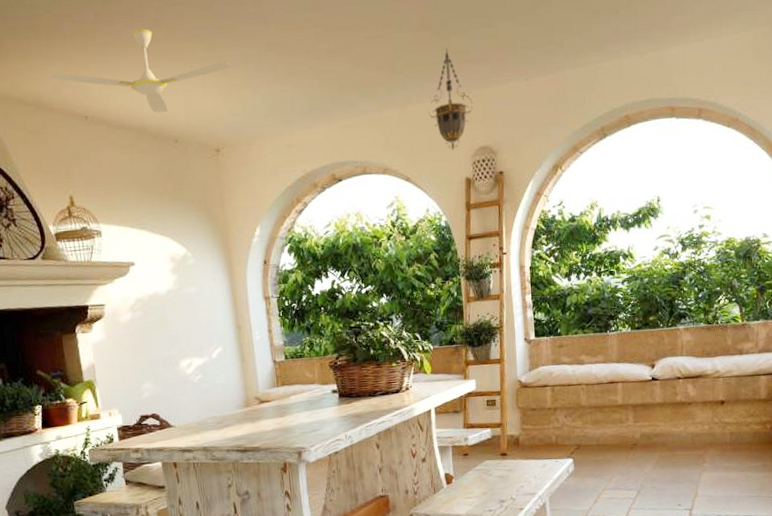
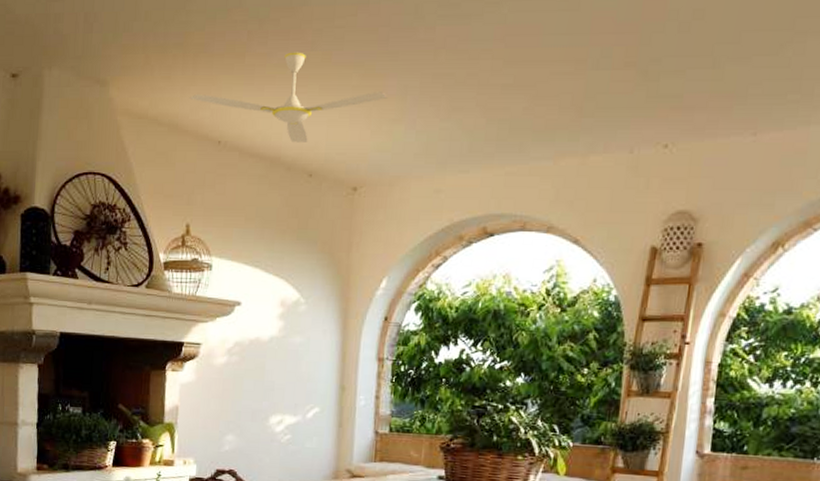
hanging lantern: present [428,48,473,151] -> none [615,91,676,213]

